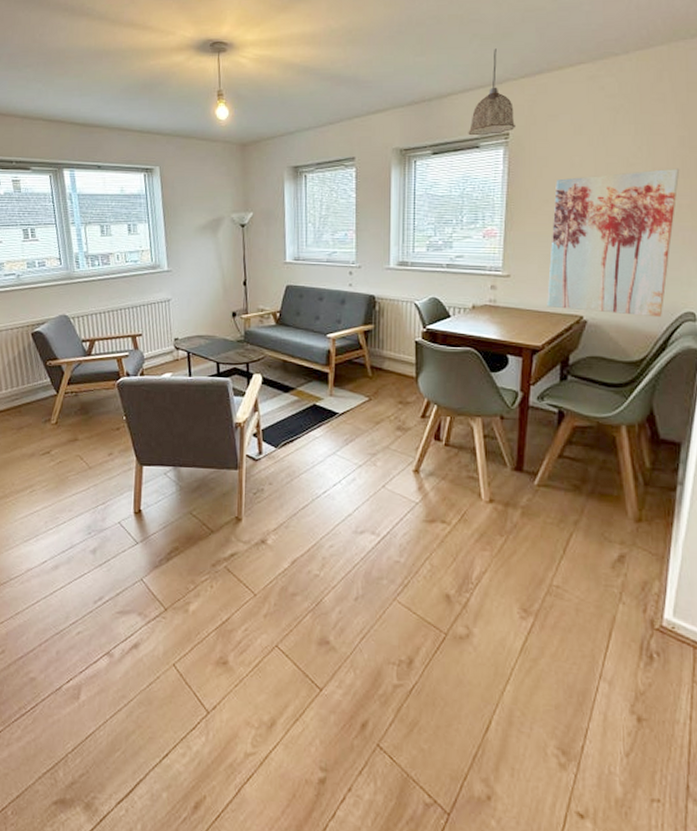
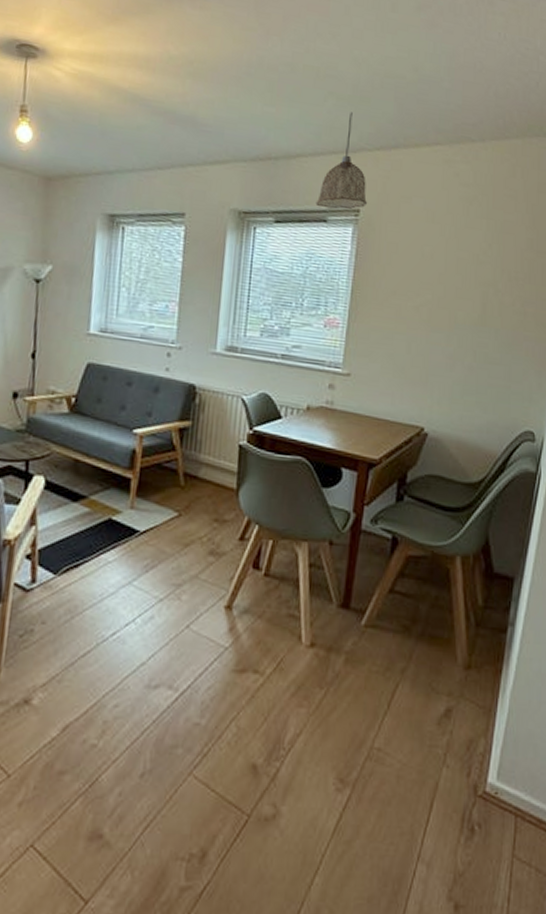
wall art: present [547,168,680,318] -> none [387,269,527,435]

